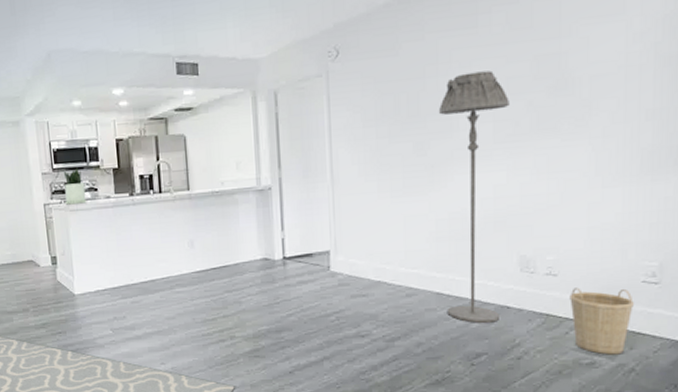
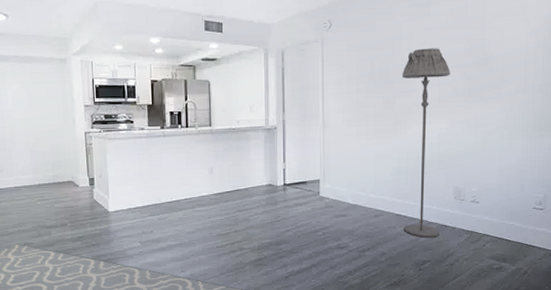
planter: present [63,168,88,205] -> none [103,102,125,134]
basket: present [569,287,634,355] -> none [486,212,527,262]

